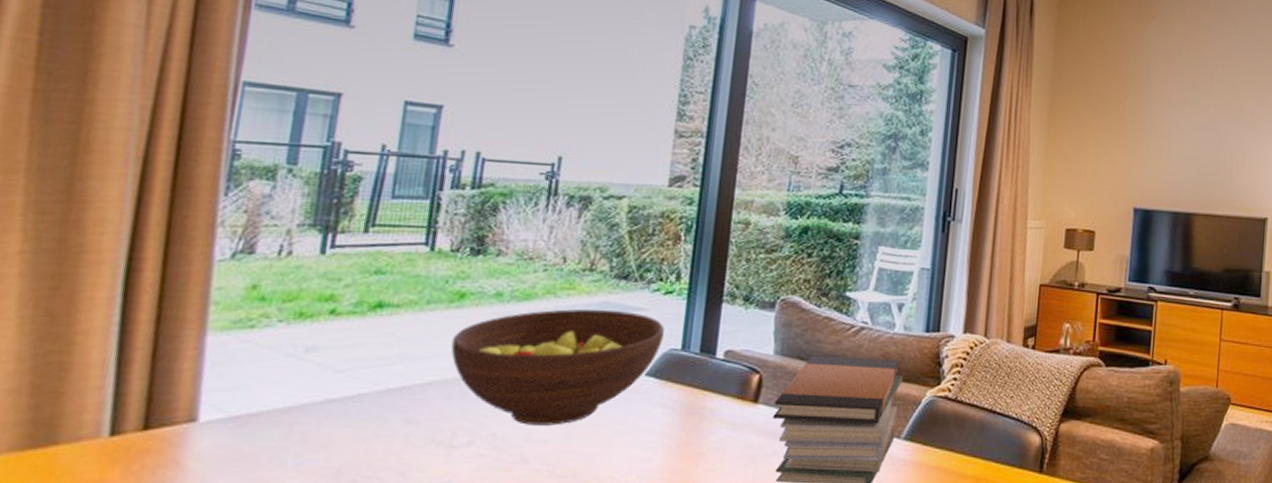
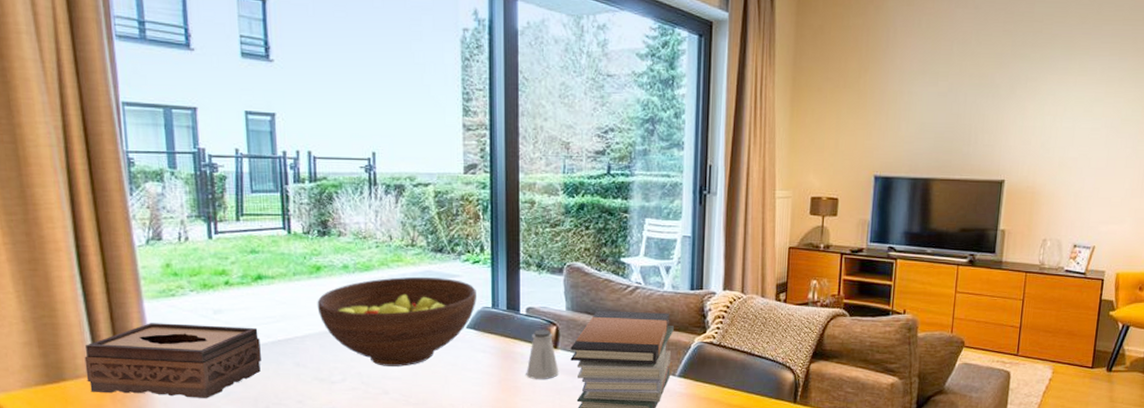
tissue box: none [91,363,363,470] -> present [84,323,261,398]
saltshaker: none [714,378,757,444] -> present [526,329,559,380]

